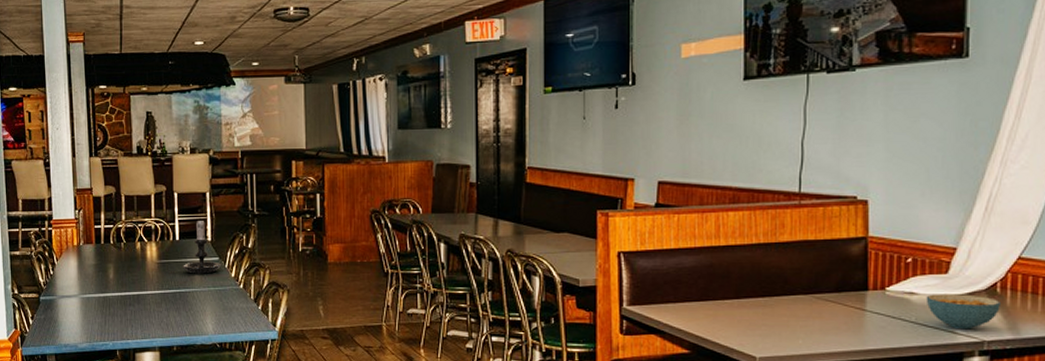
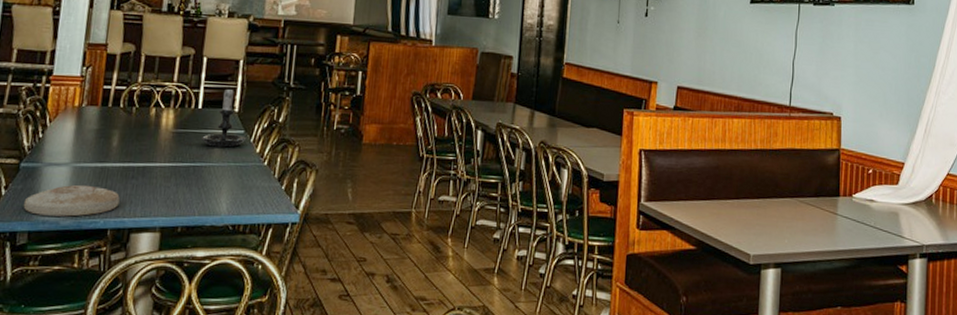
plate: none [47,313,122,341] -> present [23,184,120,217]
cereal bowl: present [926,294,1000,330] -> none [882,202,935,235]

